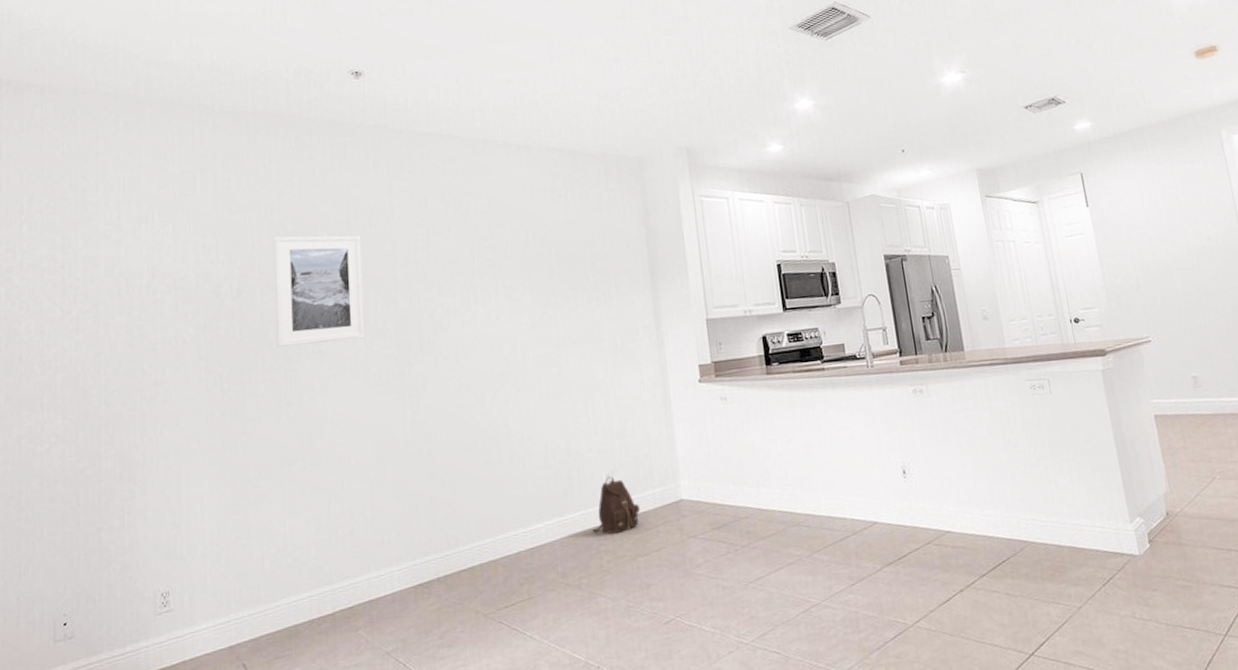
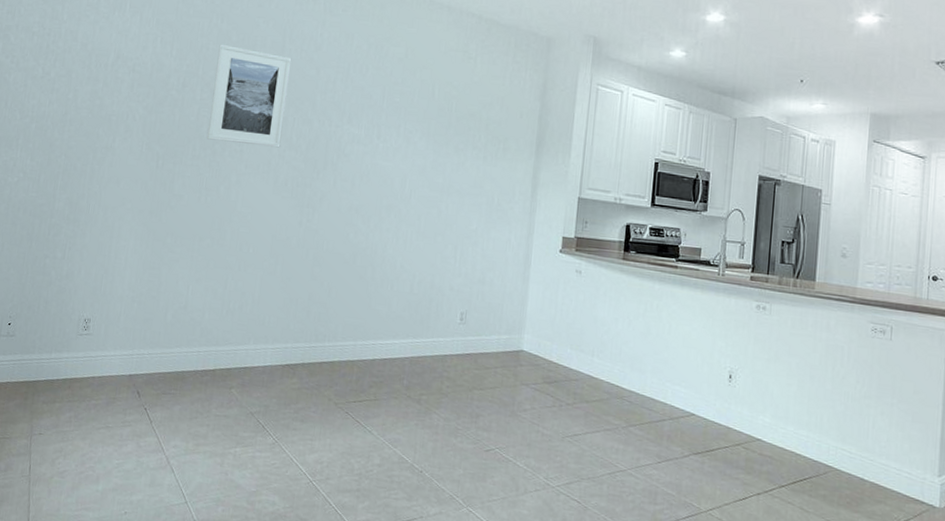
backpack: present [592,476,640,534] -> none [439,315,484,366]

